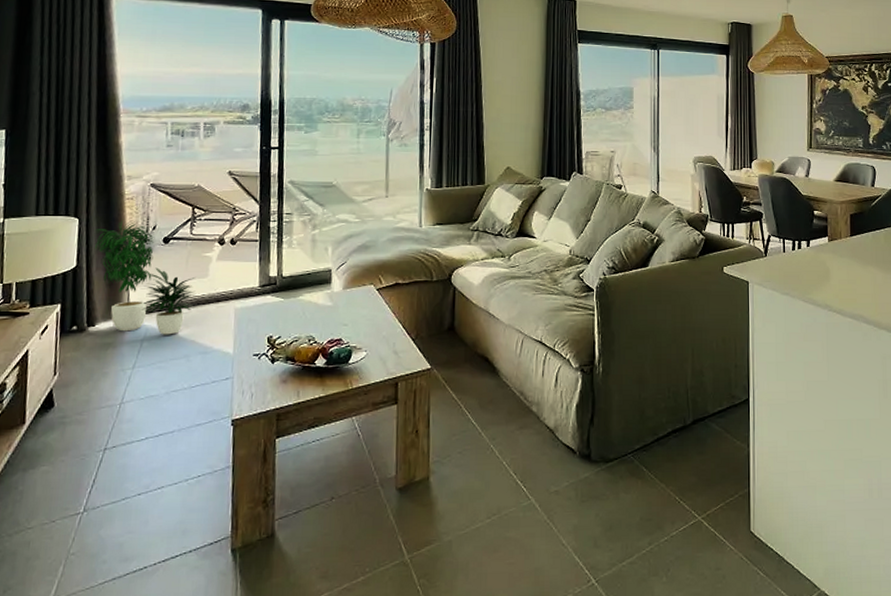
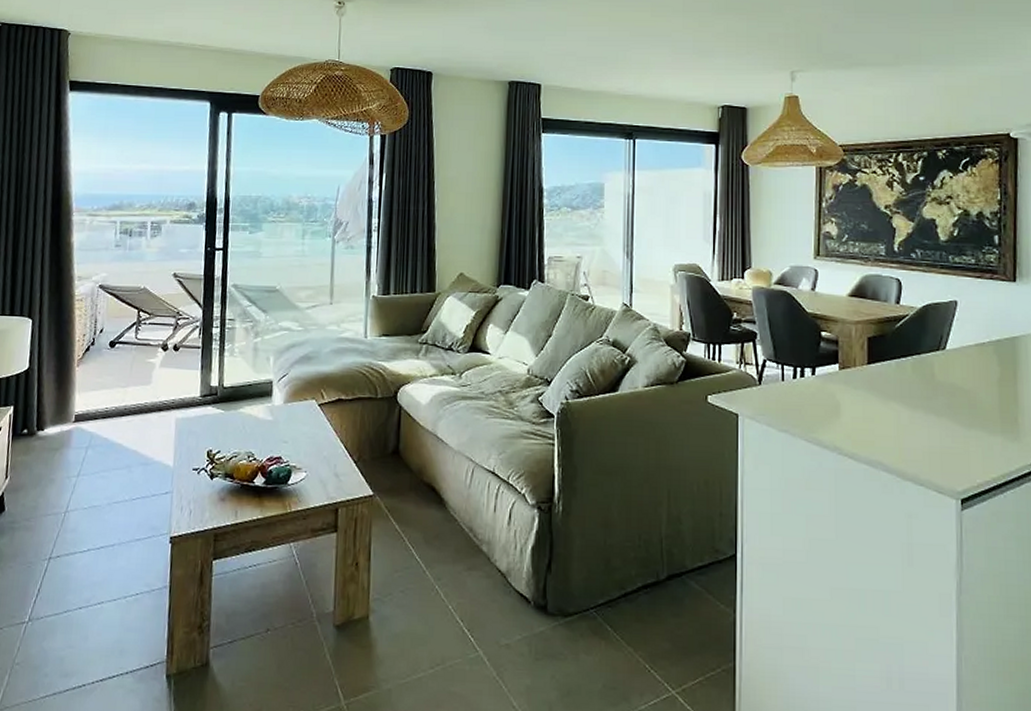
potted plant: present [94,220,198,335] -> none [46,322,141,444]

